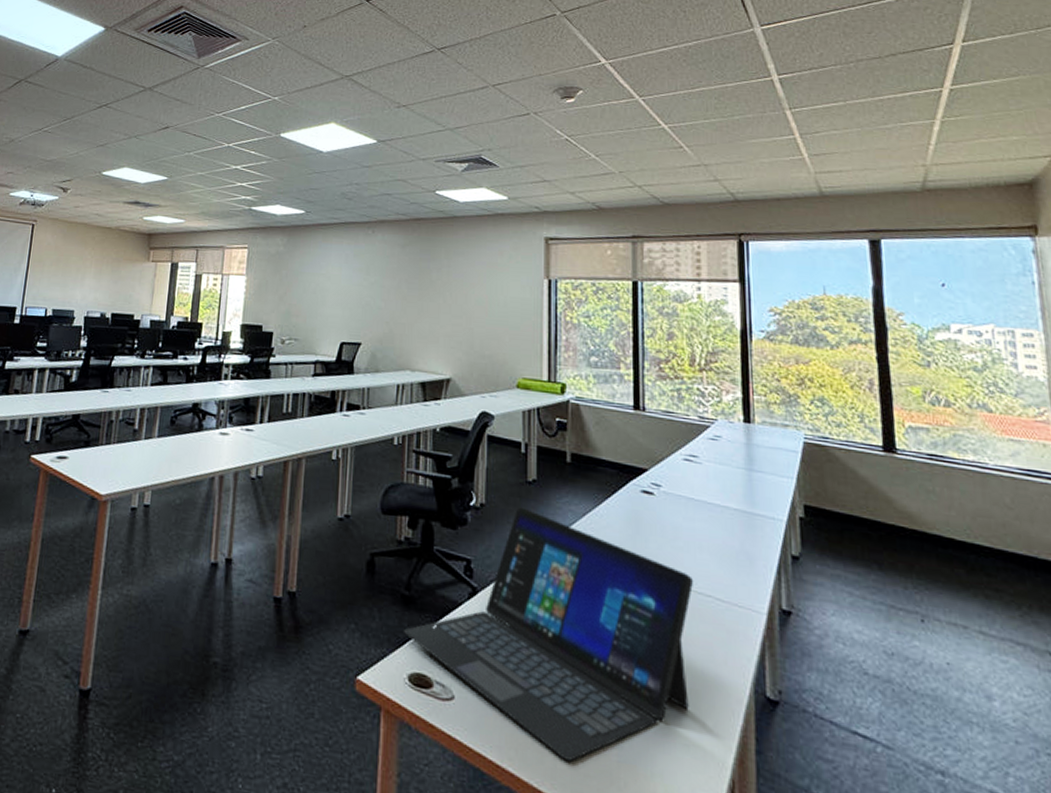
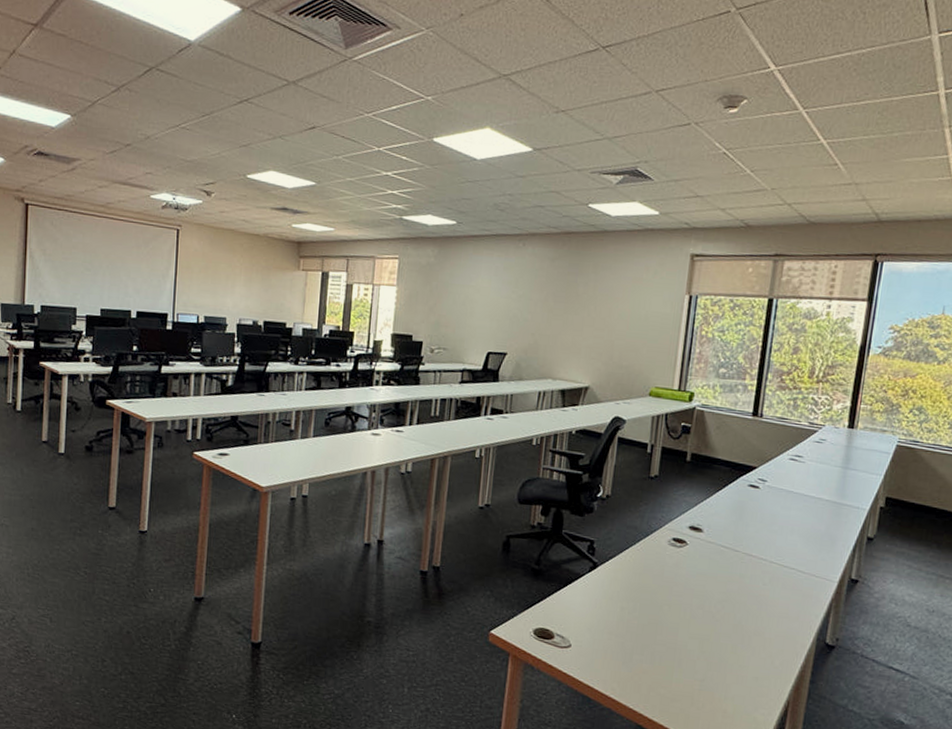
laptop: present [403,507,694,761] -> none [531,498,782,690]

